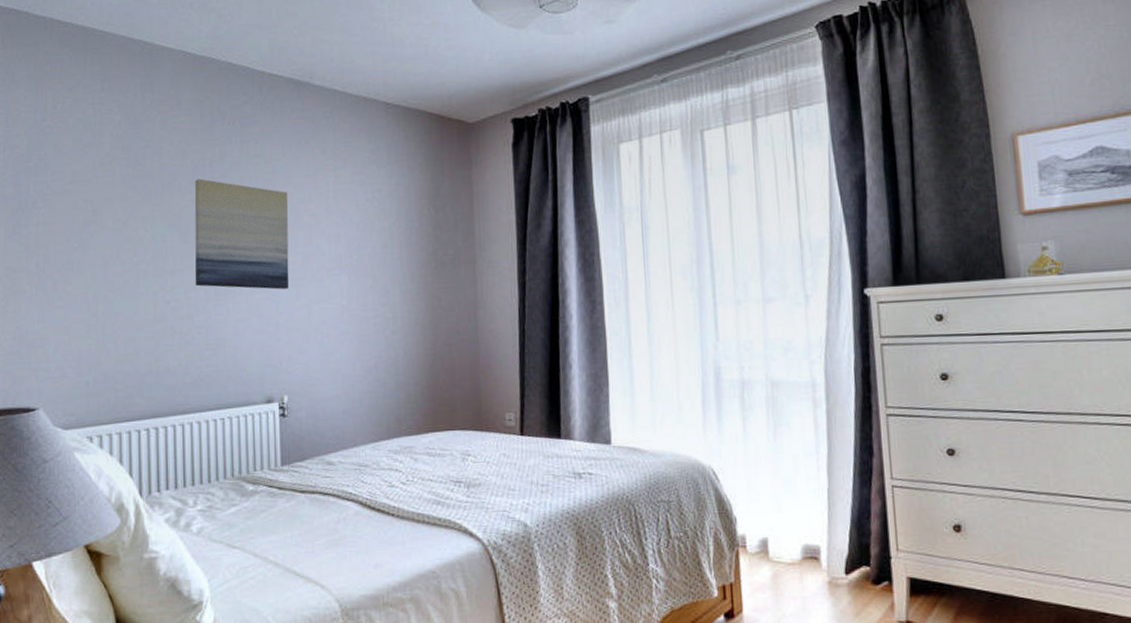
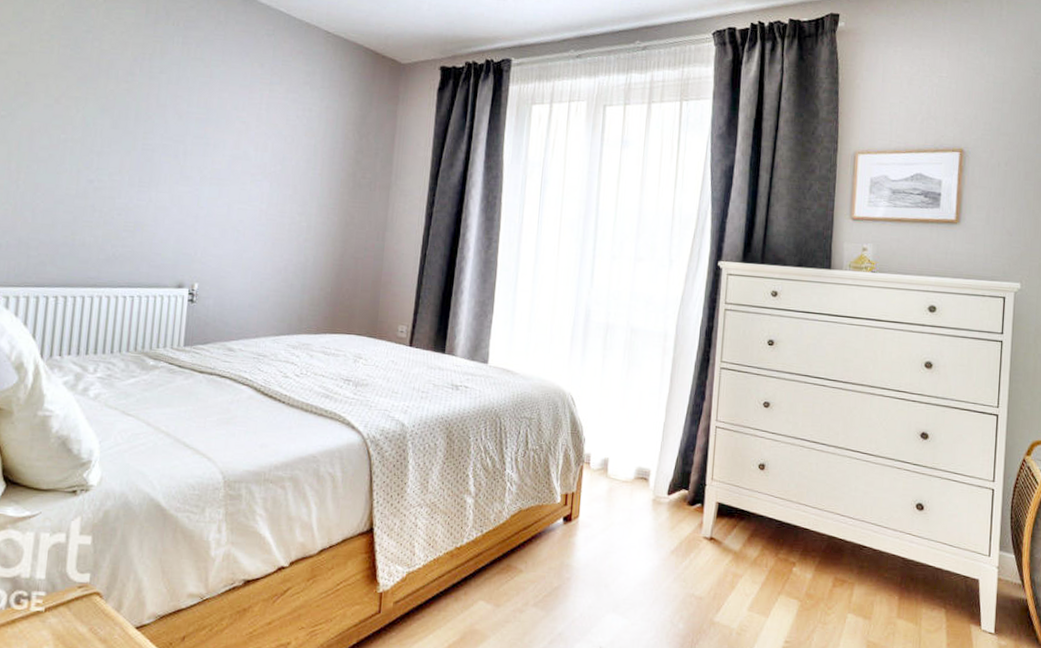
wall art: present [194,178,289,290] -> none [120,70,223,186]

